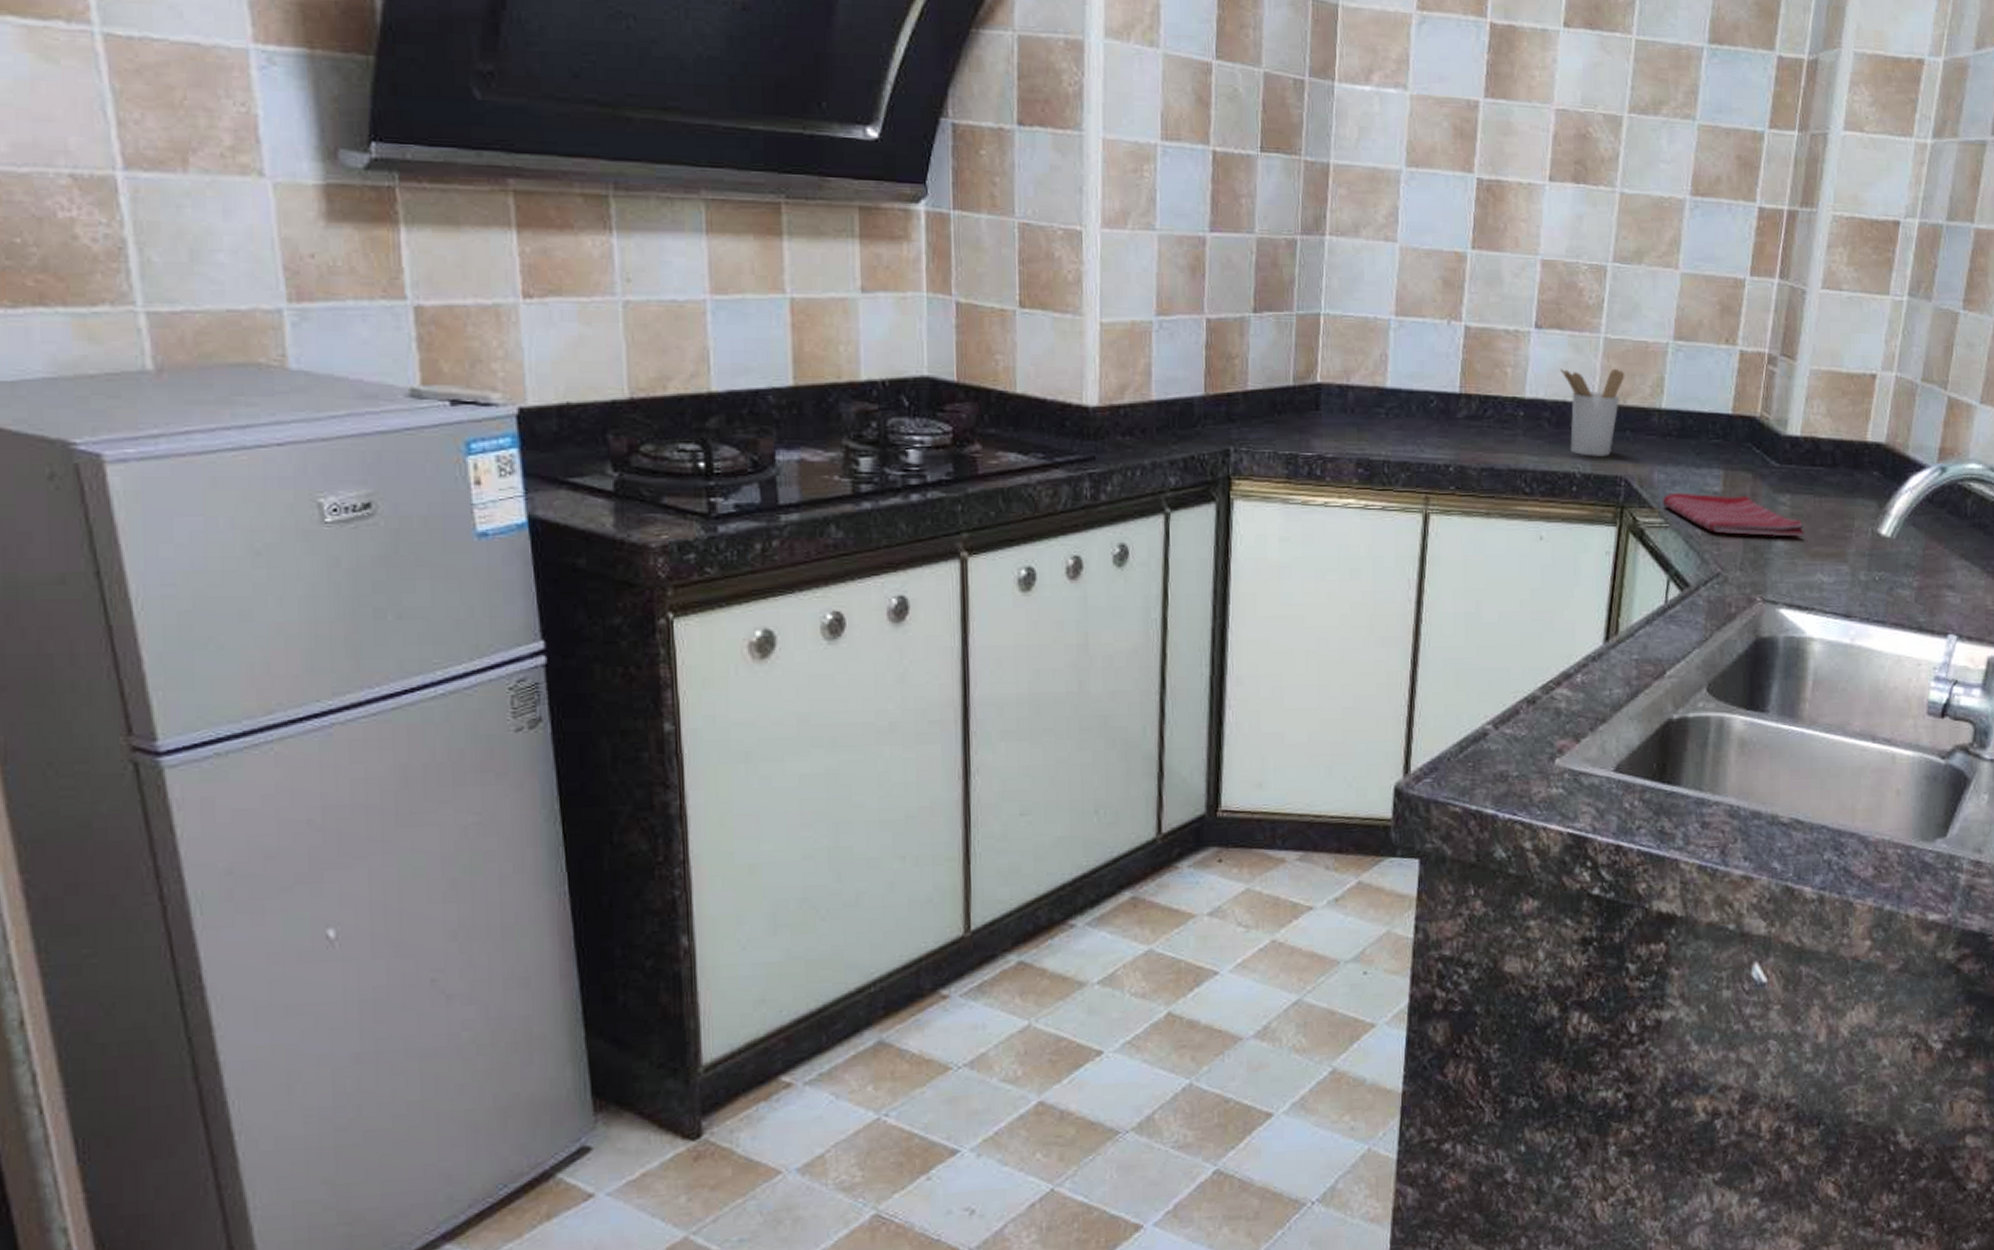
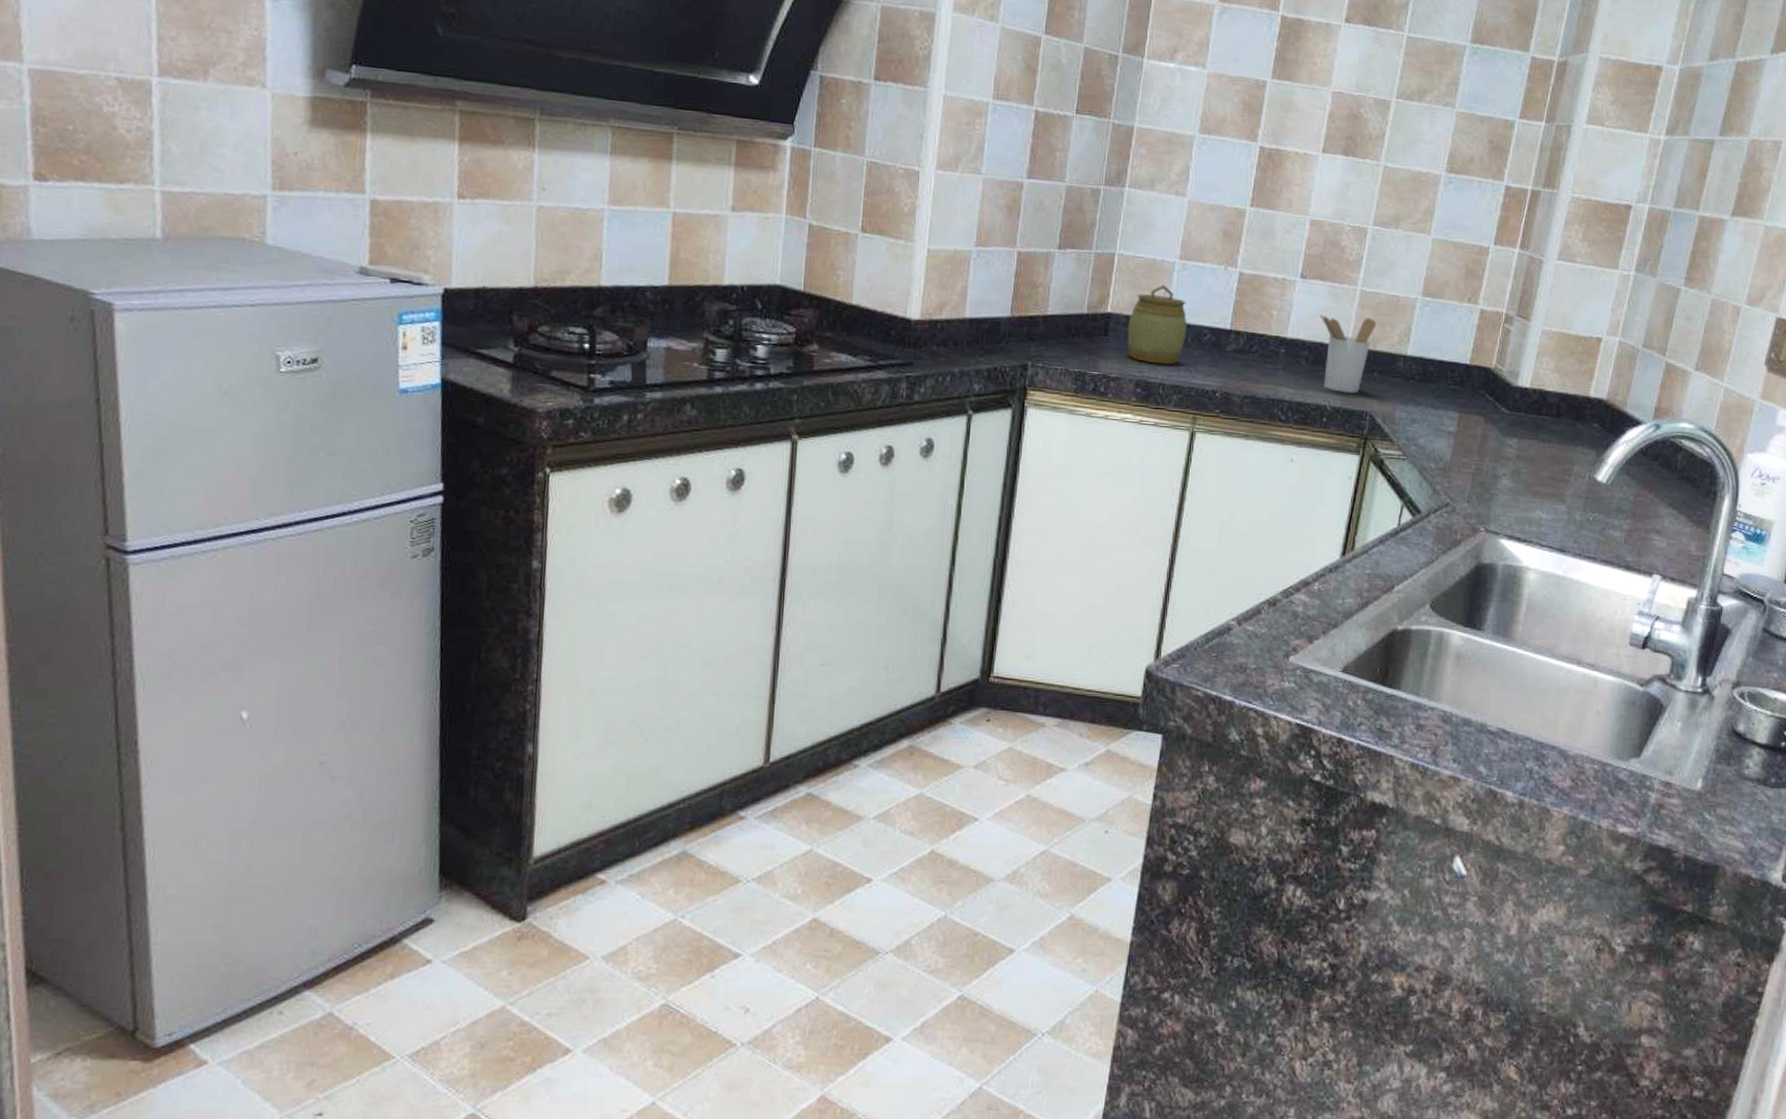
jar: none [1341,346,1411,439] -> present [1126,284,1188,365]
dish towel: present [1662,492,1804,537] -> none [1401,429,1528,477]

